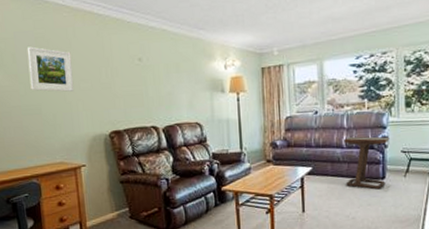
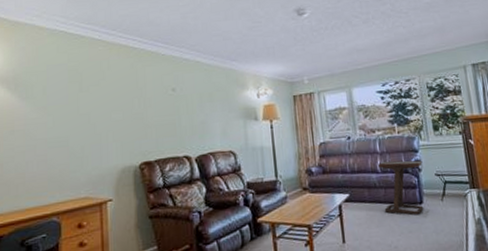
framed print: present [26,46,74,92] -> none [59,79,105,123]

